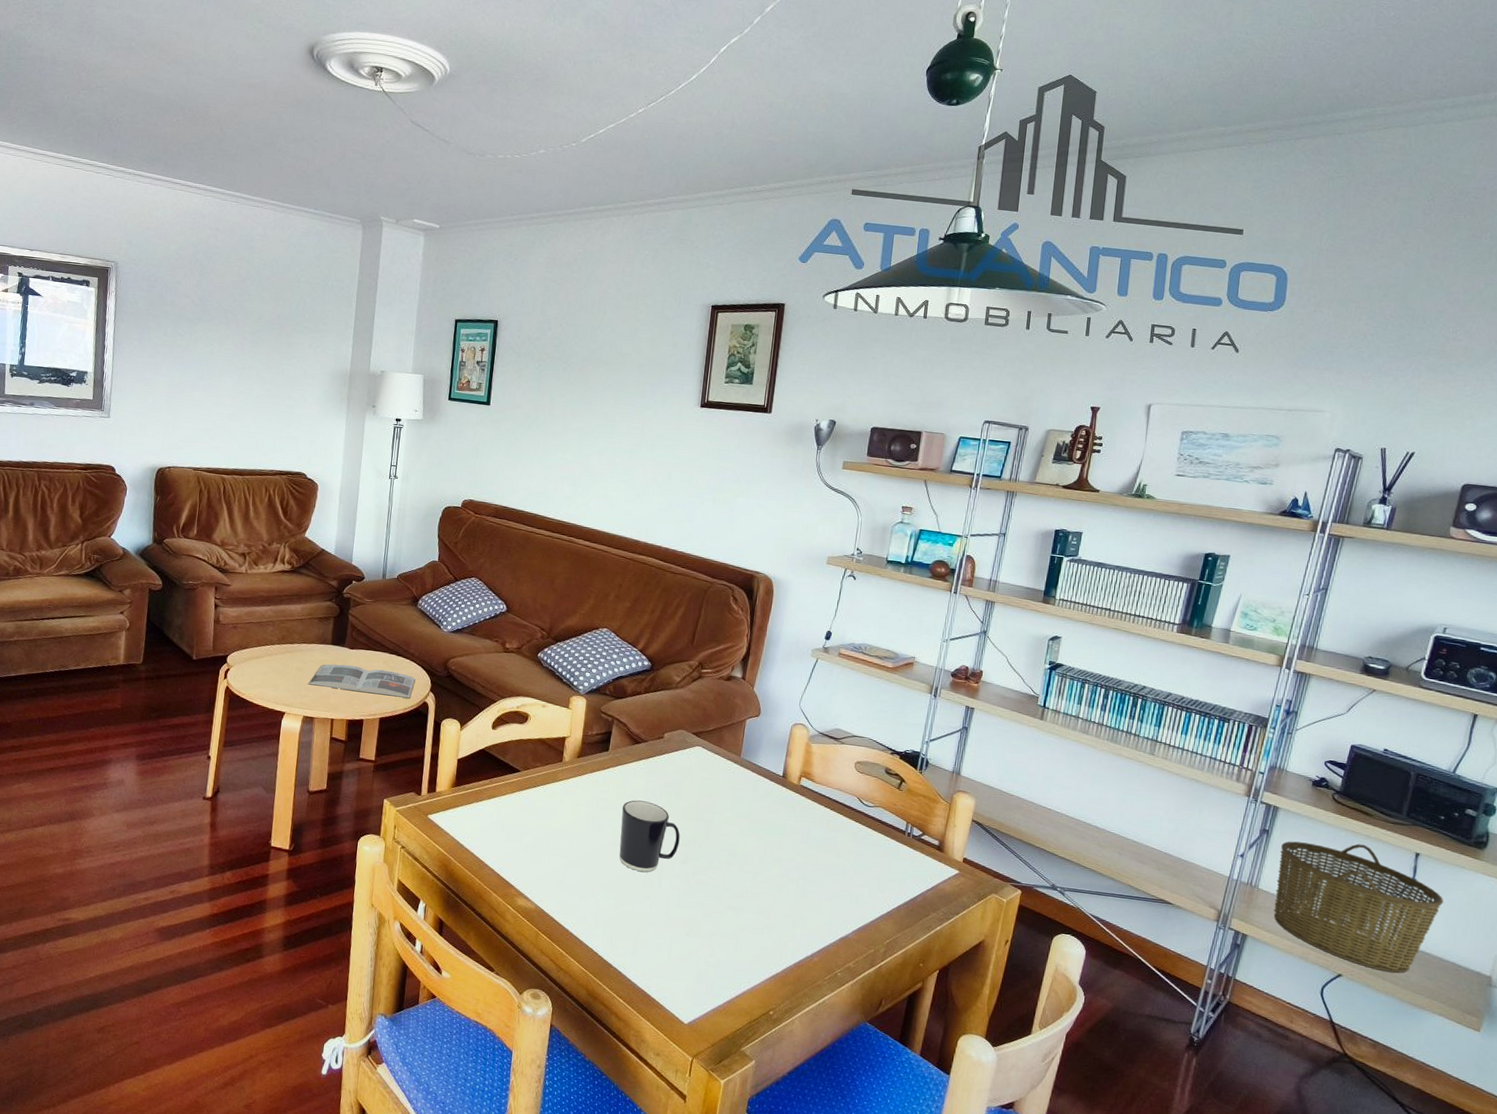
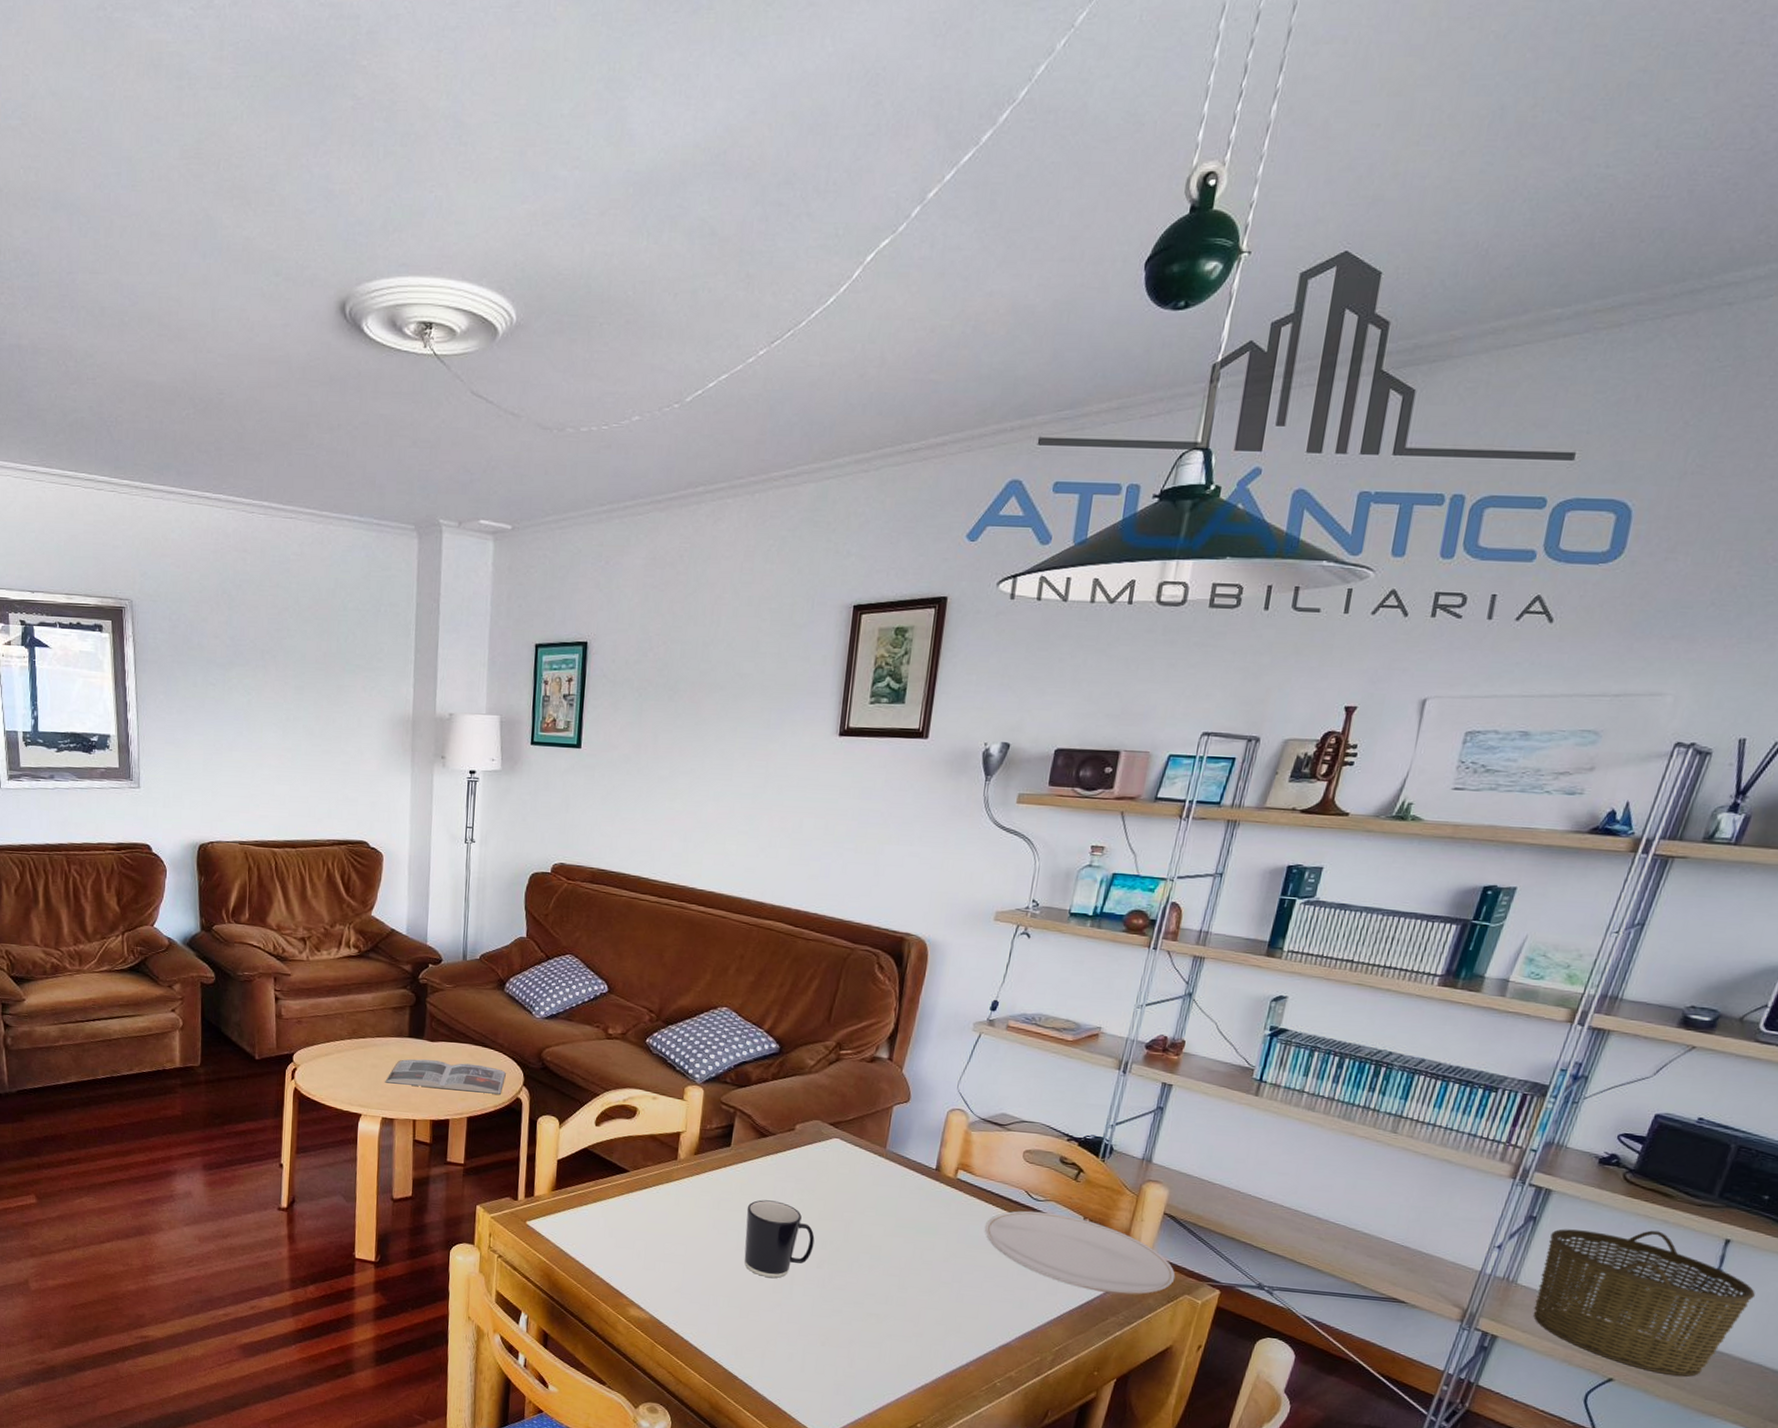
plate: none [825,815,984,894] -> present [985,1210,1176,1295]

